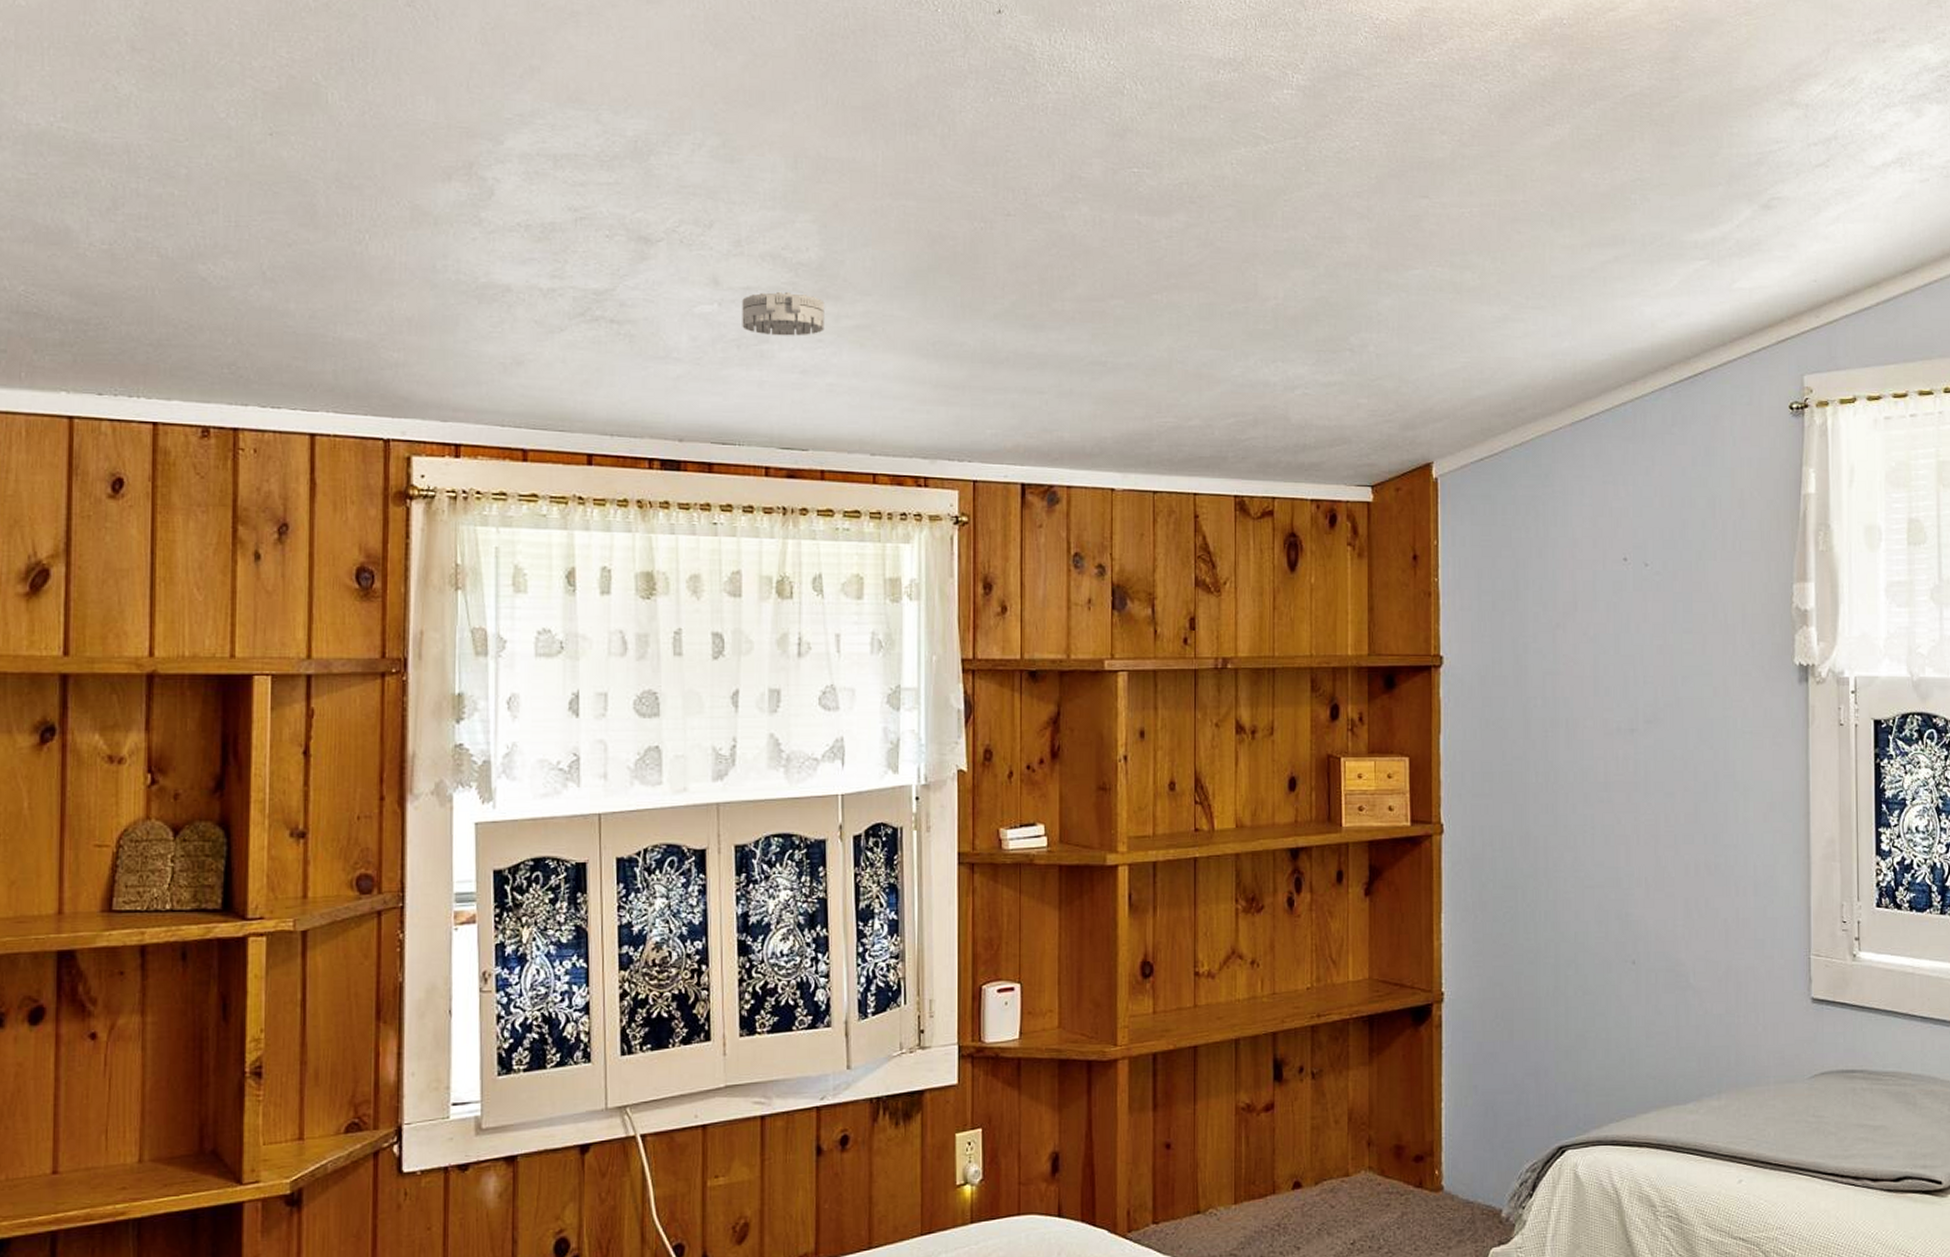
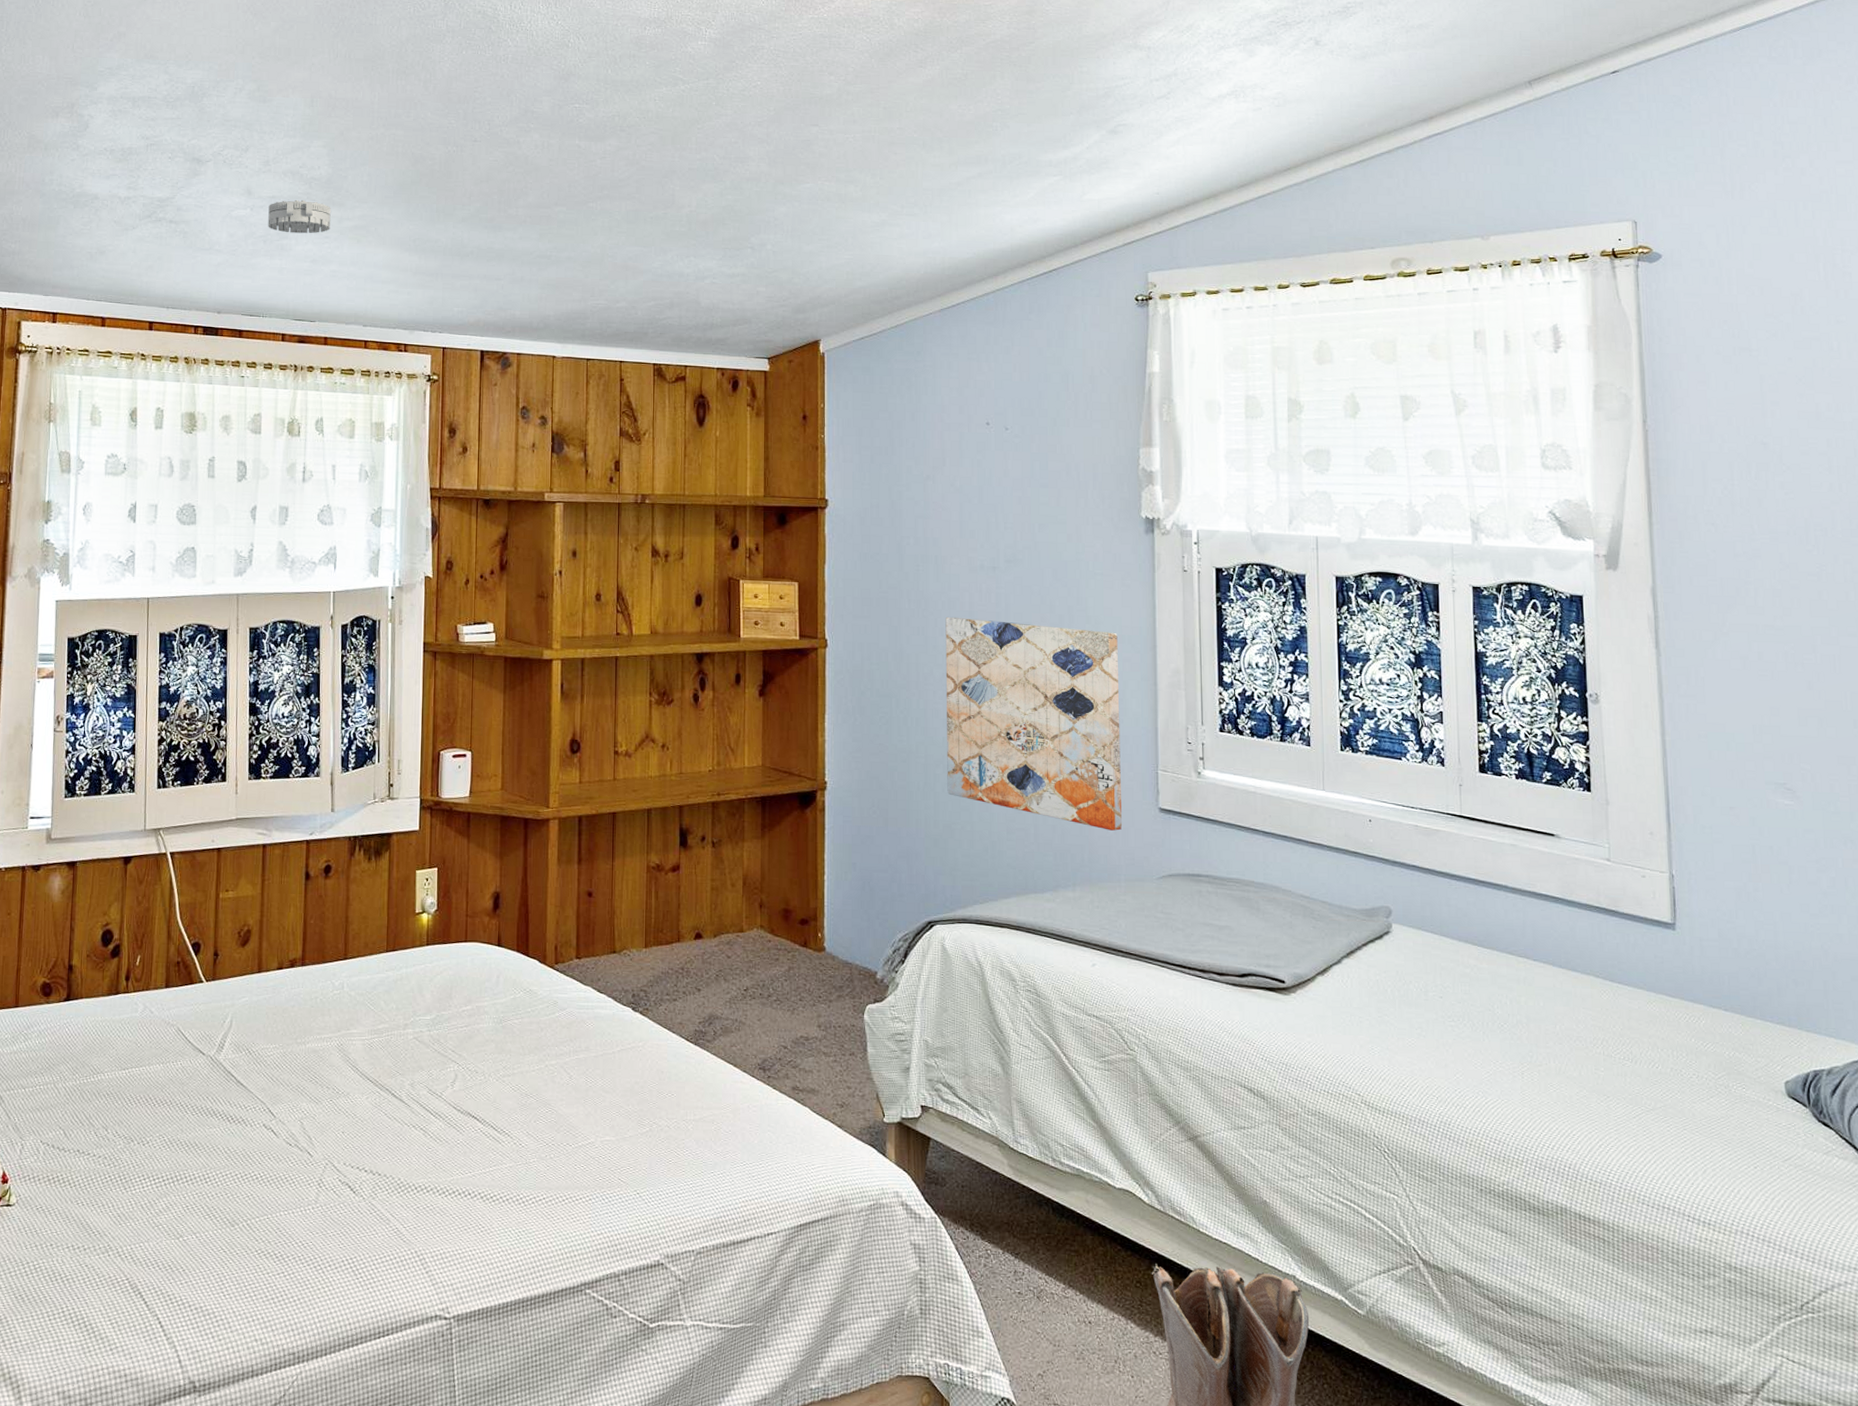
wall art: none [1577,790,1772,1027] -> present [945,616,1123,831]

